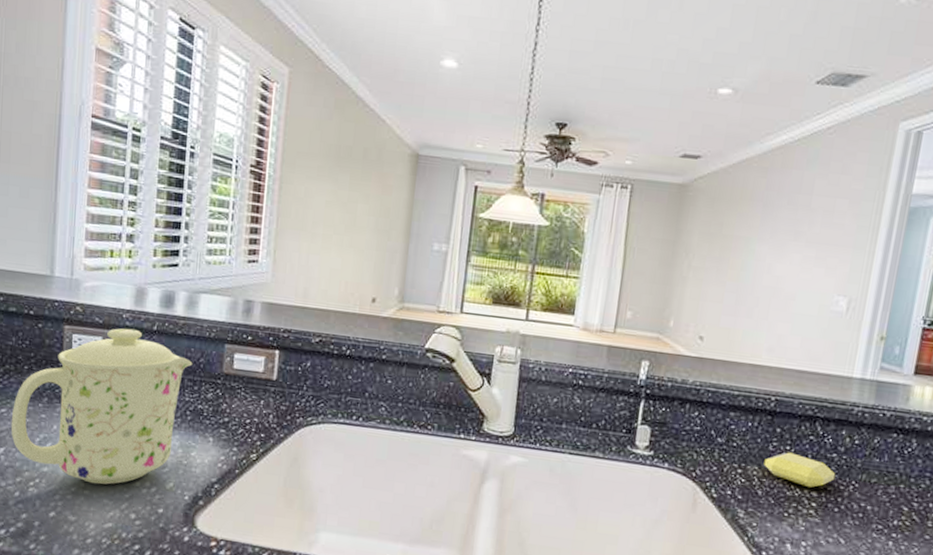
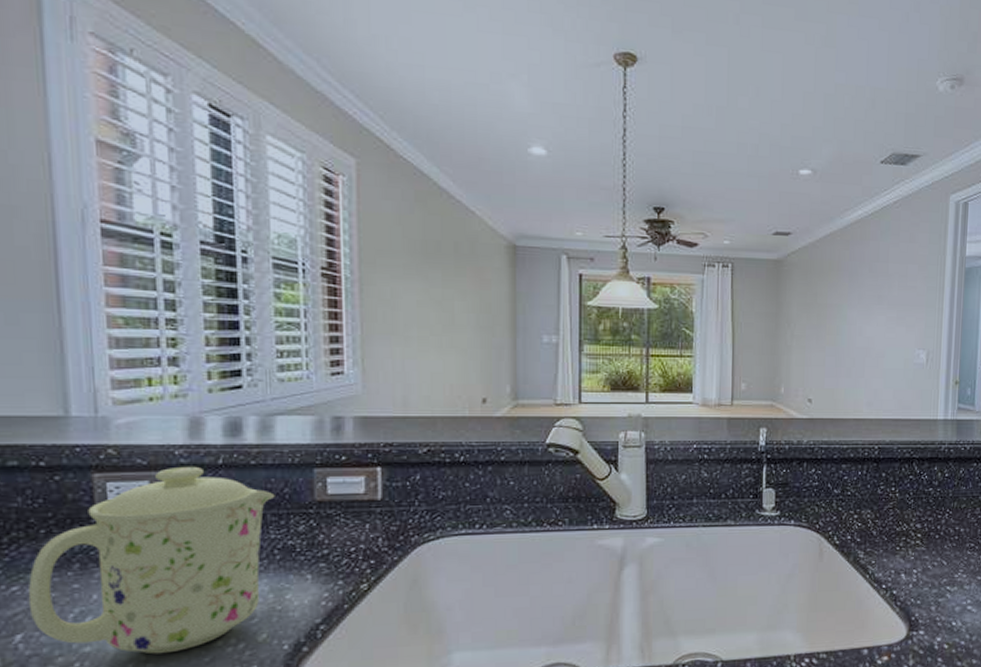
soap bar: present [763,452,836,488] -> none [875,493,934,522]

